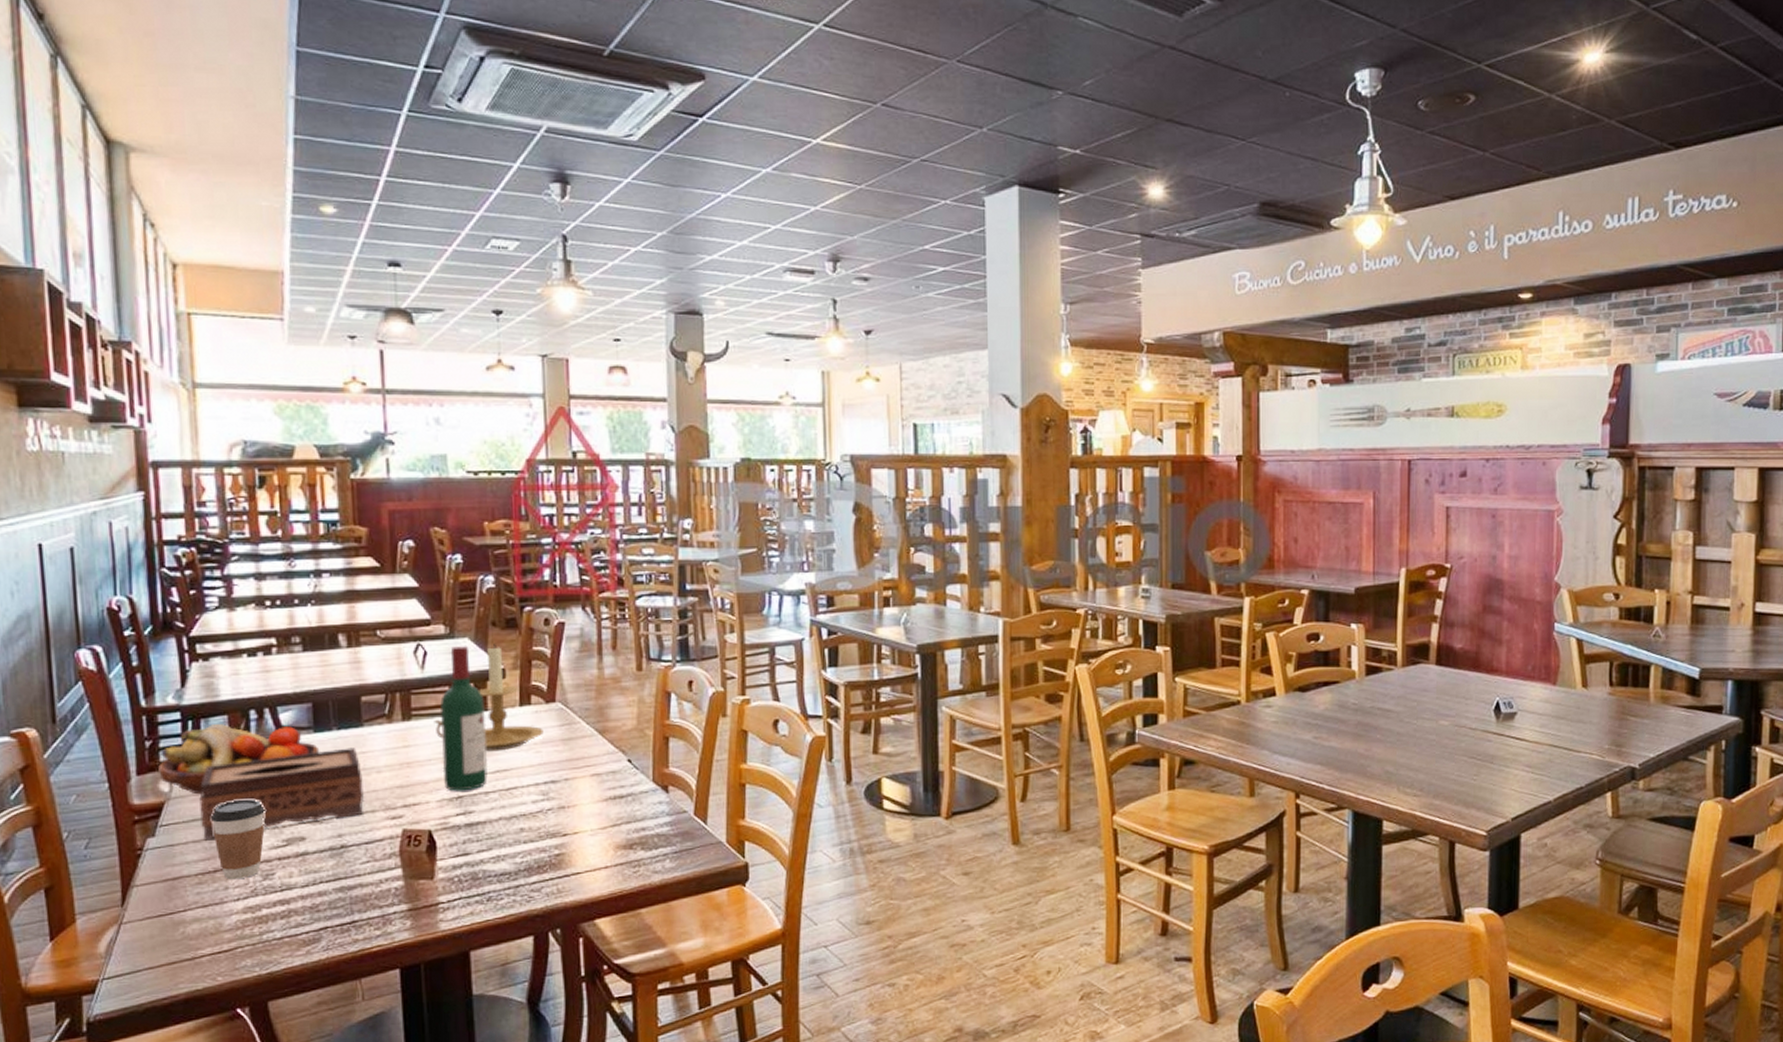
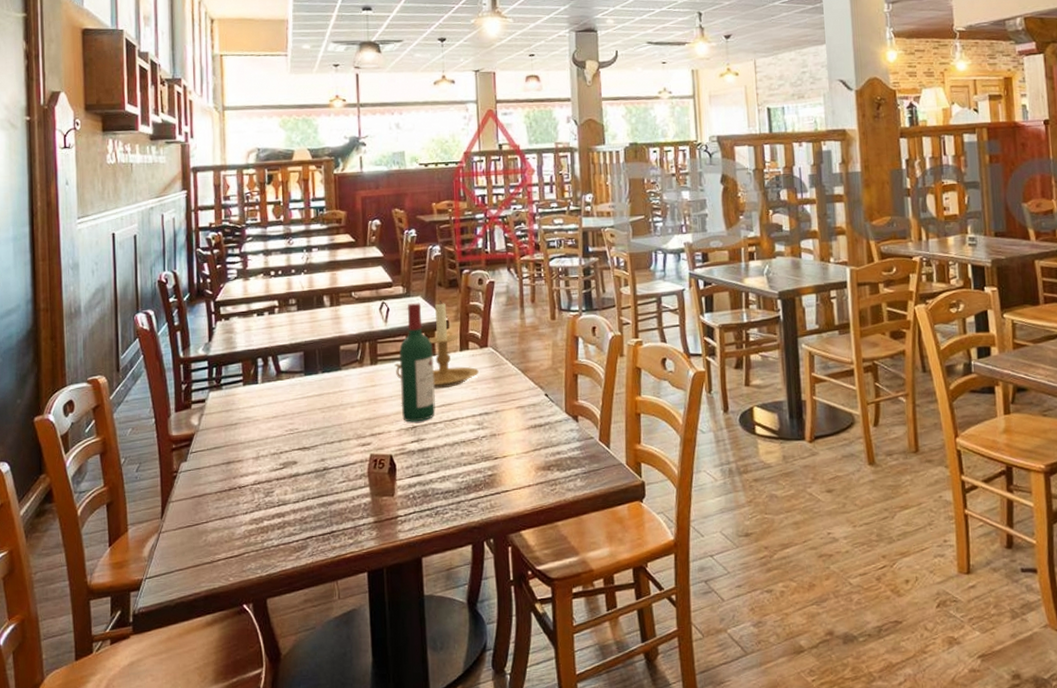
fruit bowl: present [158,724,320,795] -> none [191,370,309,427]
tissue box: present [199,748,364,839] -> none [220,387,341,463]
coffee cup: present [211,799,265,880] -> none [228,430,268,497]

